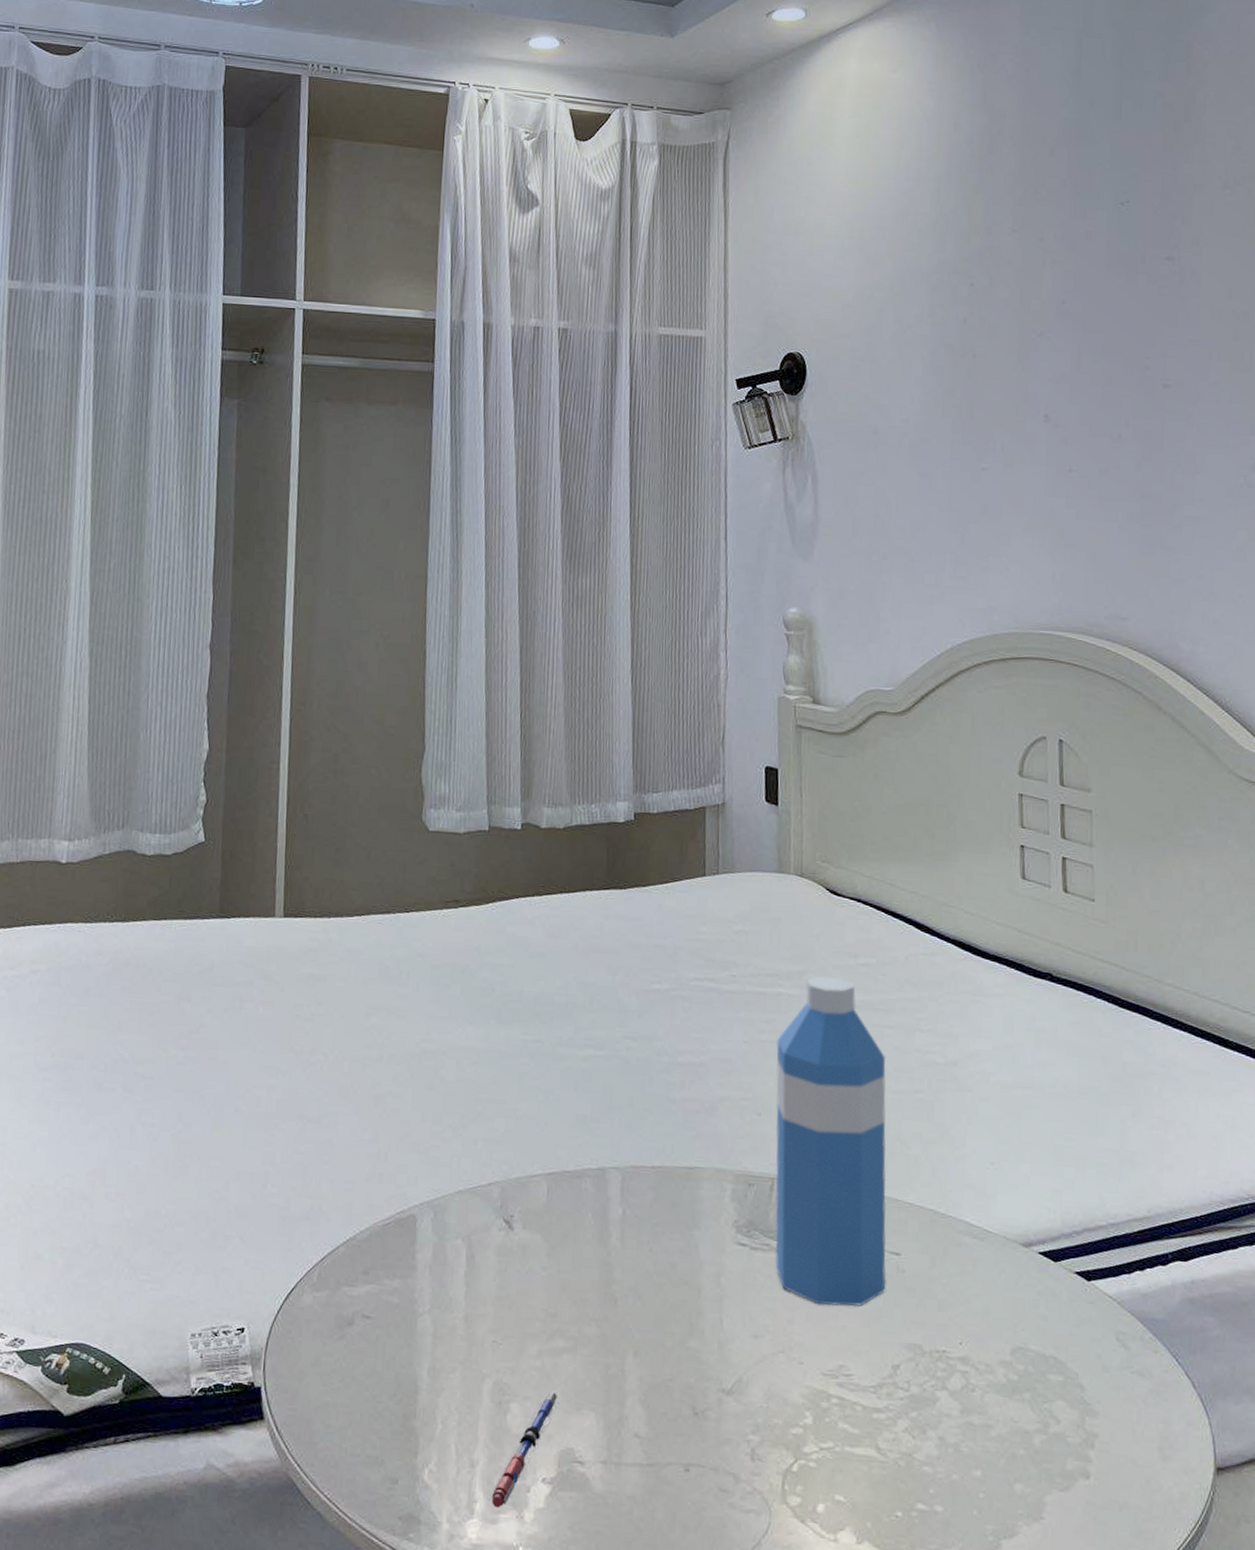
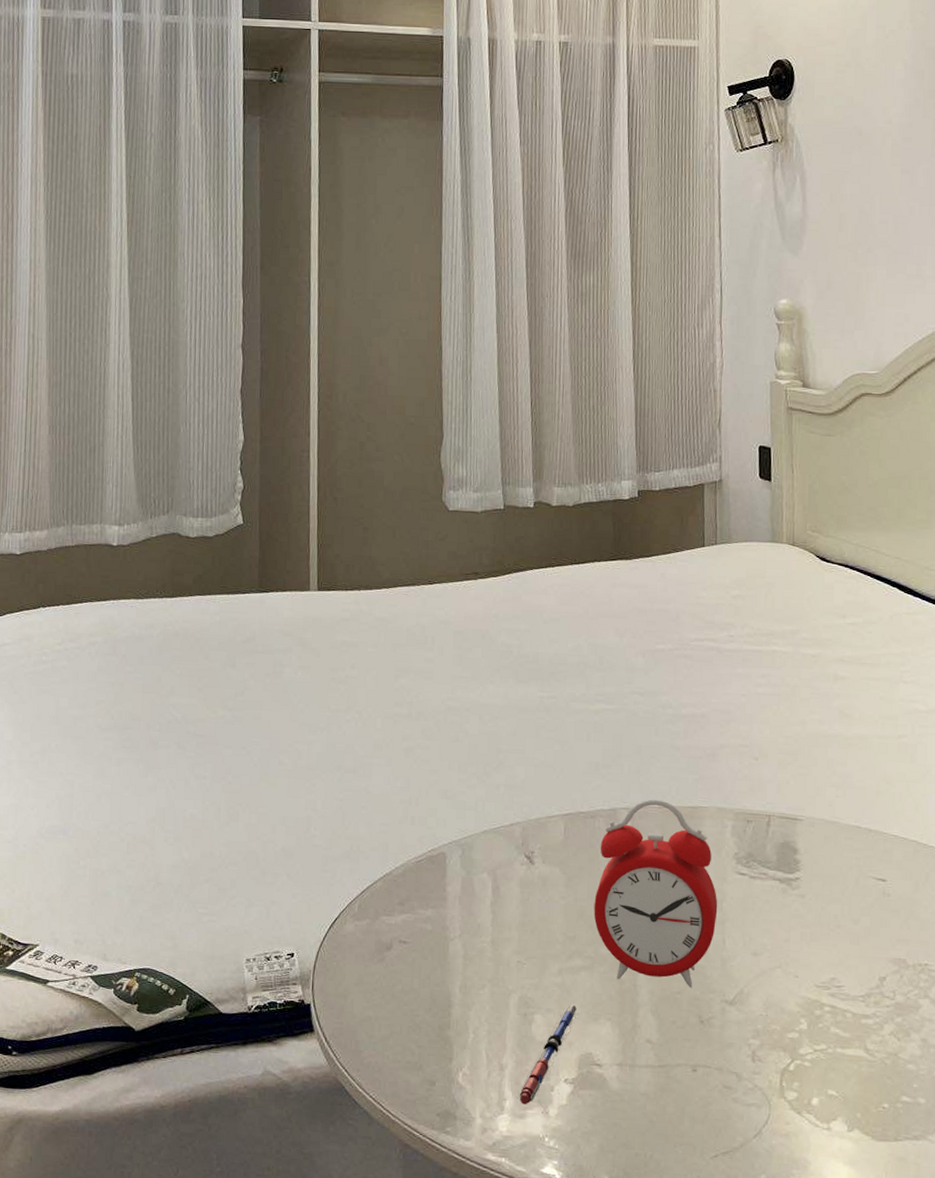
alarm clock: none [578,1157,716,1375] -> present [593,799,718,988]
water bottle: present [775,976,887,1307] -> none [771,634,874,927]

